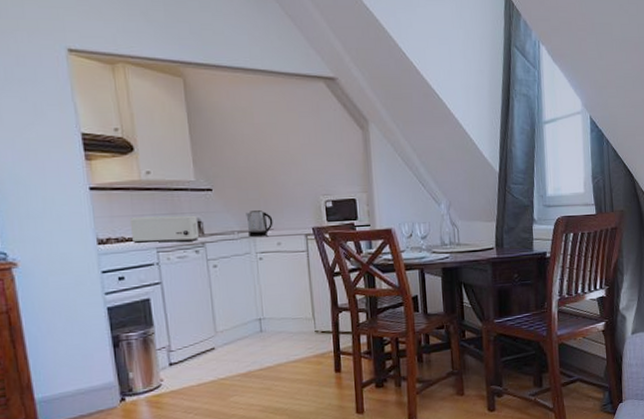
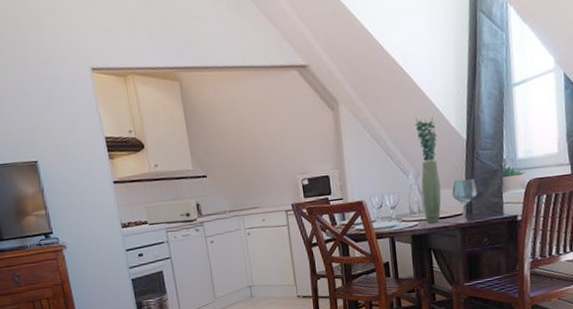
kettle: present [246,209,273,238] -> none [235,190,258,216]
vase: none [447,145,473,256] -> present [414,117,441,224]
wine glass: none [483,212,508,259] -> present [451,179,477,225]
succulent plant: none [526,193,555,229] -> present [496,157,527,193]

